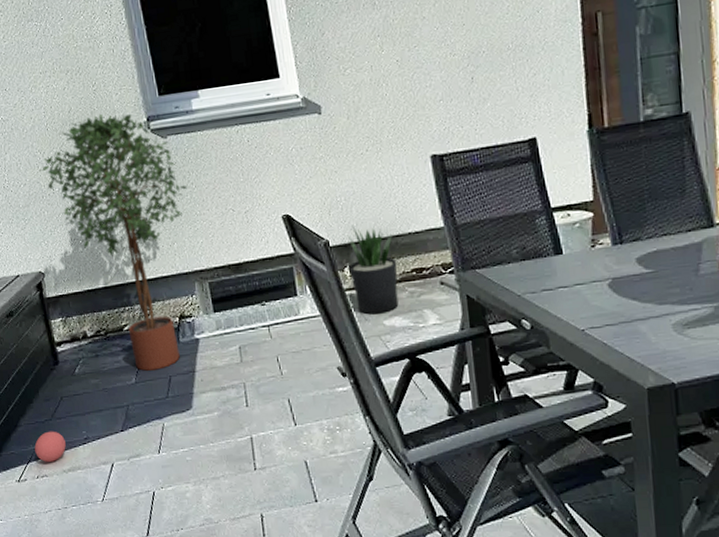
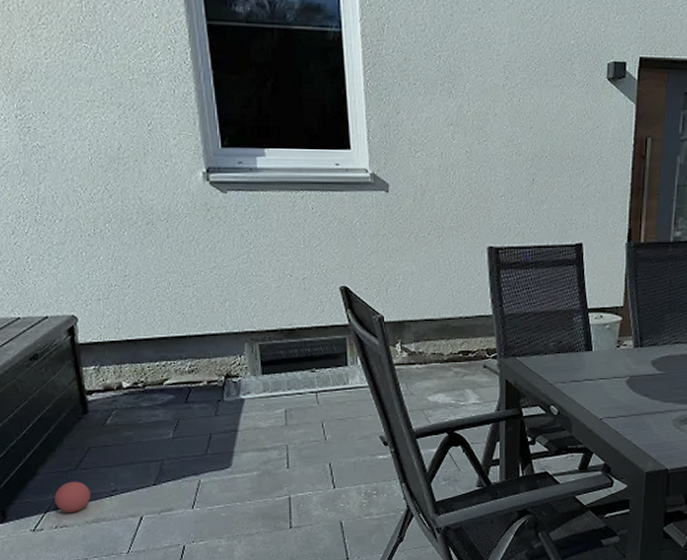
potted tree: present [39,114,188,371] -> none [79,157,246,427]
planter: present [347,226,399,315] -> none [400,304,446,390]

